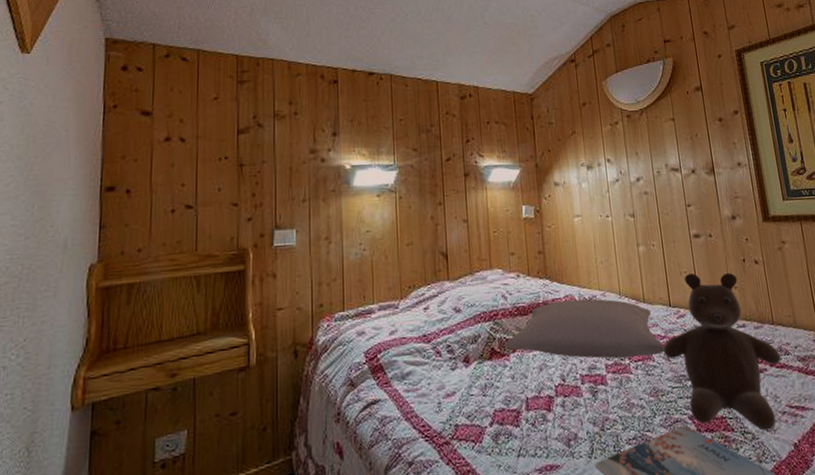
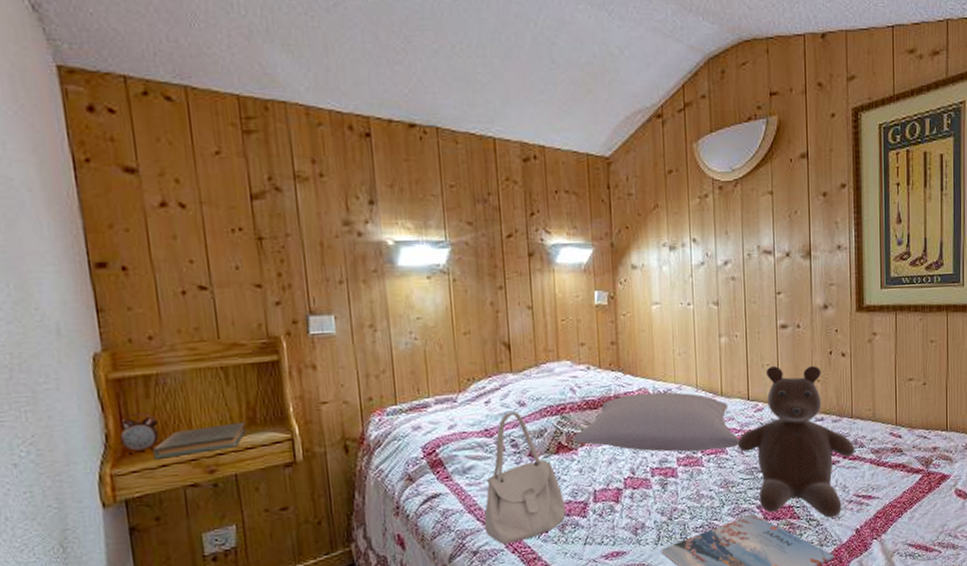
alarm clock: none [97,318,134,359] -> present [119,413,160,455]
book: none [124,327,209,363] -> present [152,422,247,460]
handbag: none [419,318,499,455] -> present [483,412,566,544]

